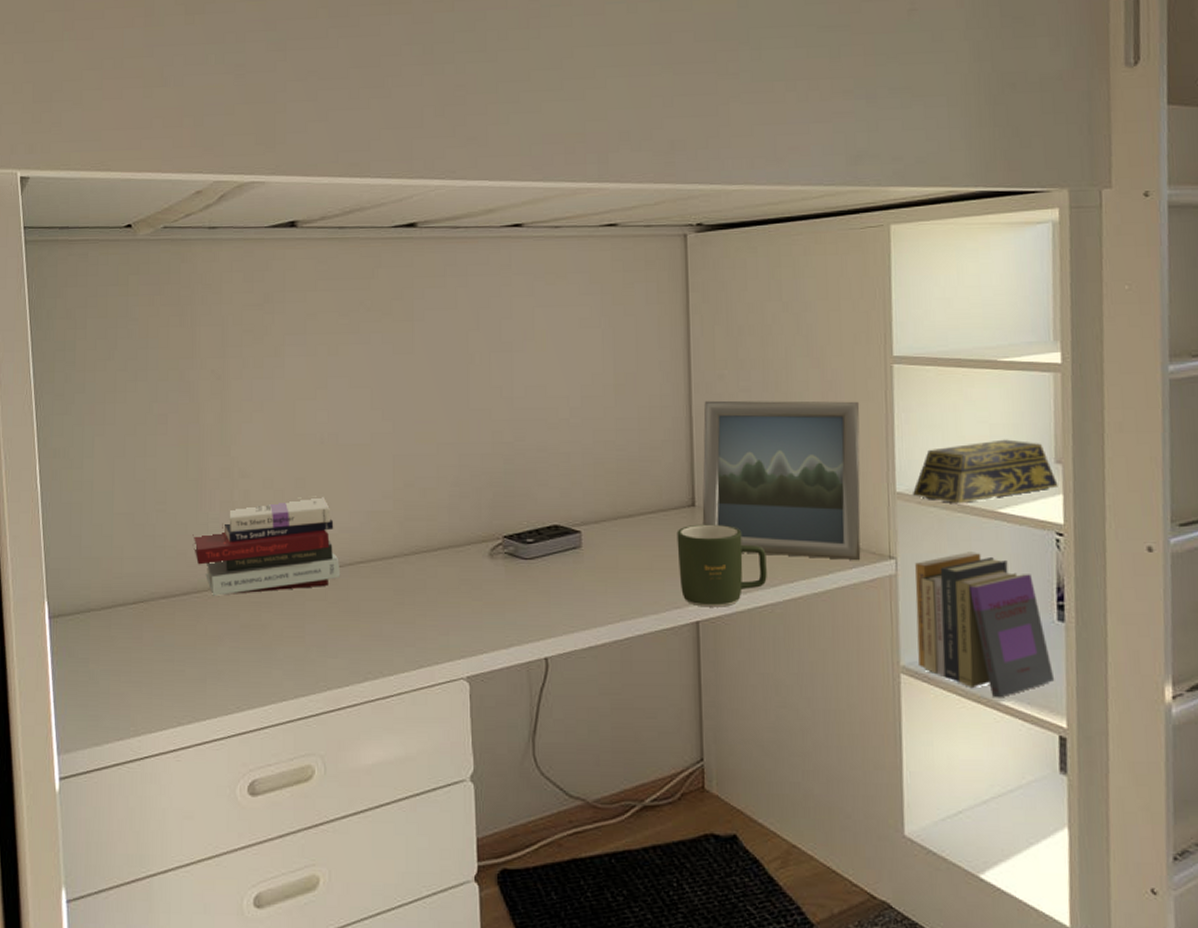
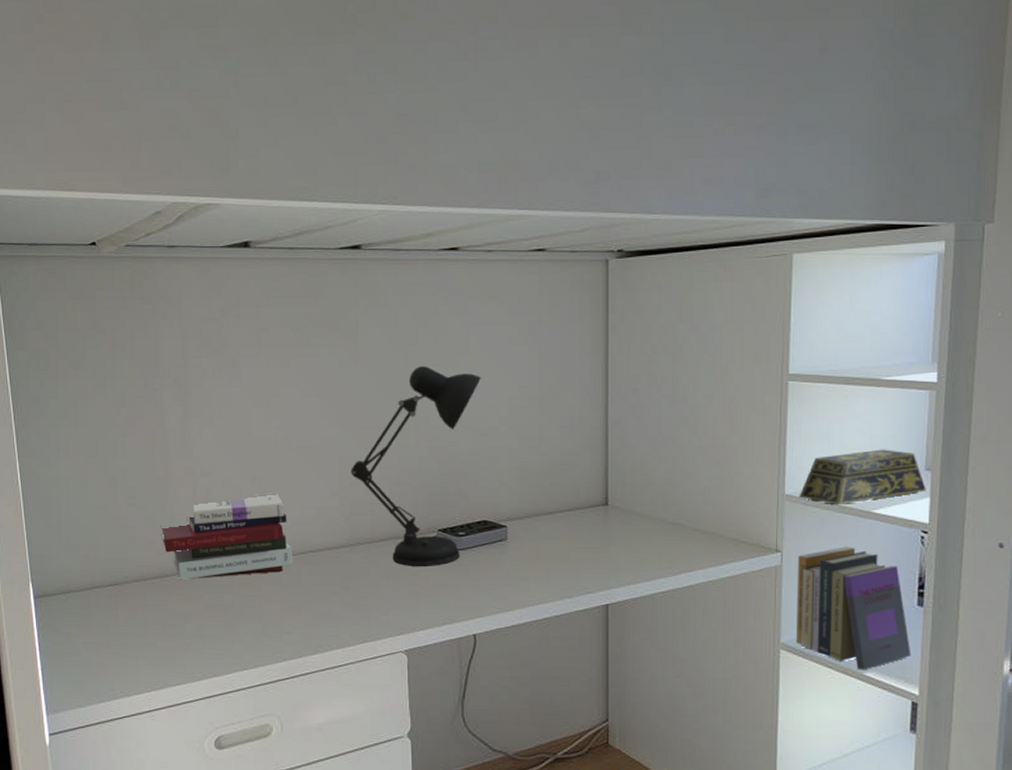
desk lamp: none [405,353,549,578] -> present [351,366,481,566]
mug: present [677,524,767,607] -> none [591,520,669,592]
picture frame: present [702,400,861,560] -> none [614,412,757,552]

